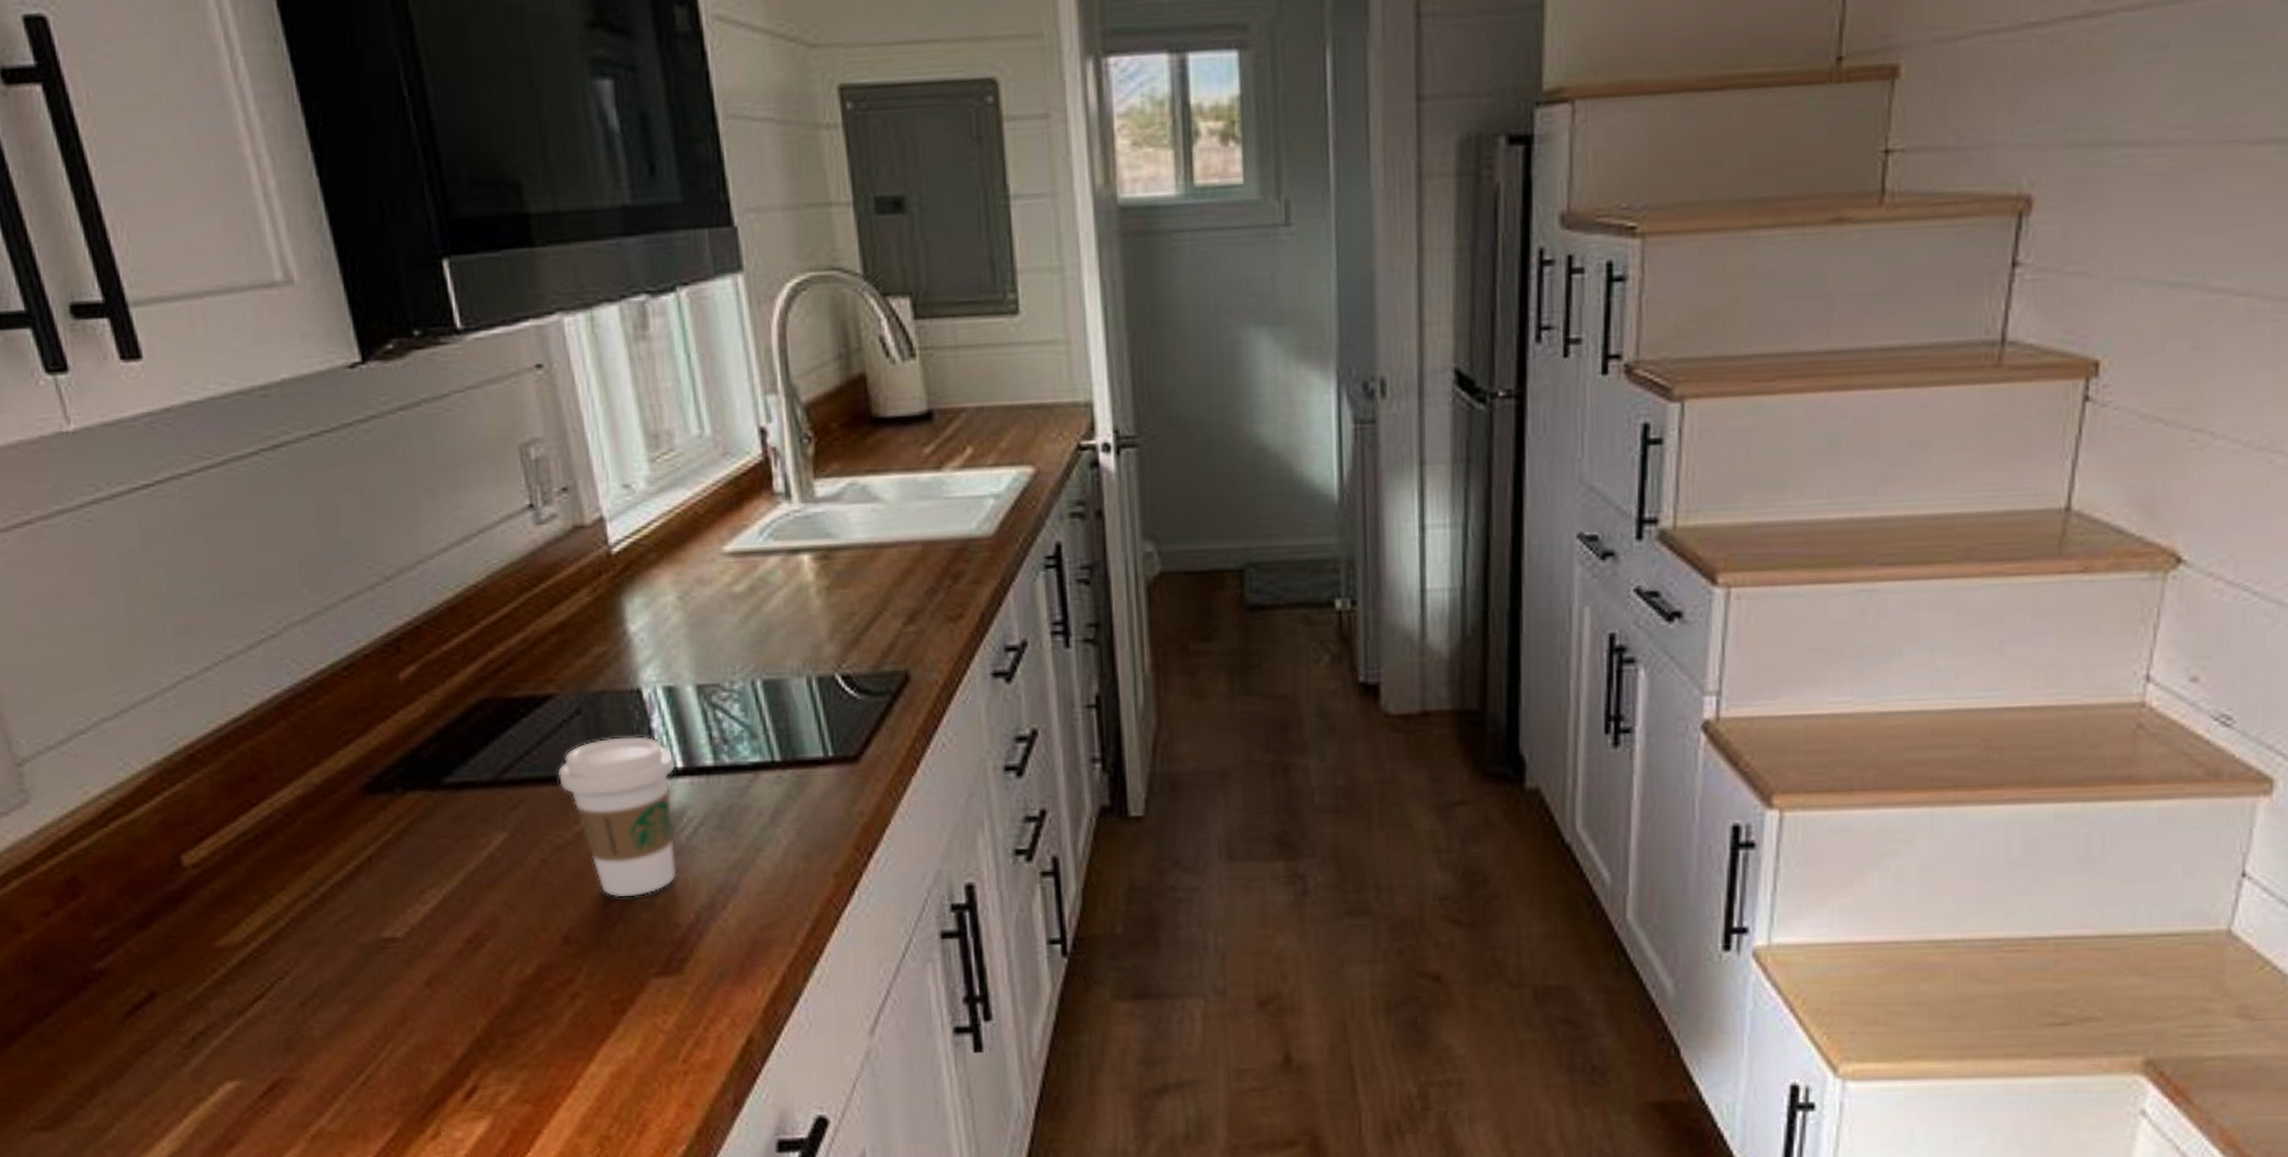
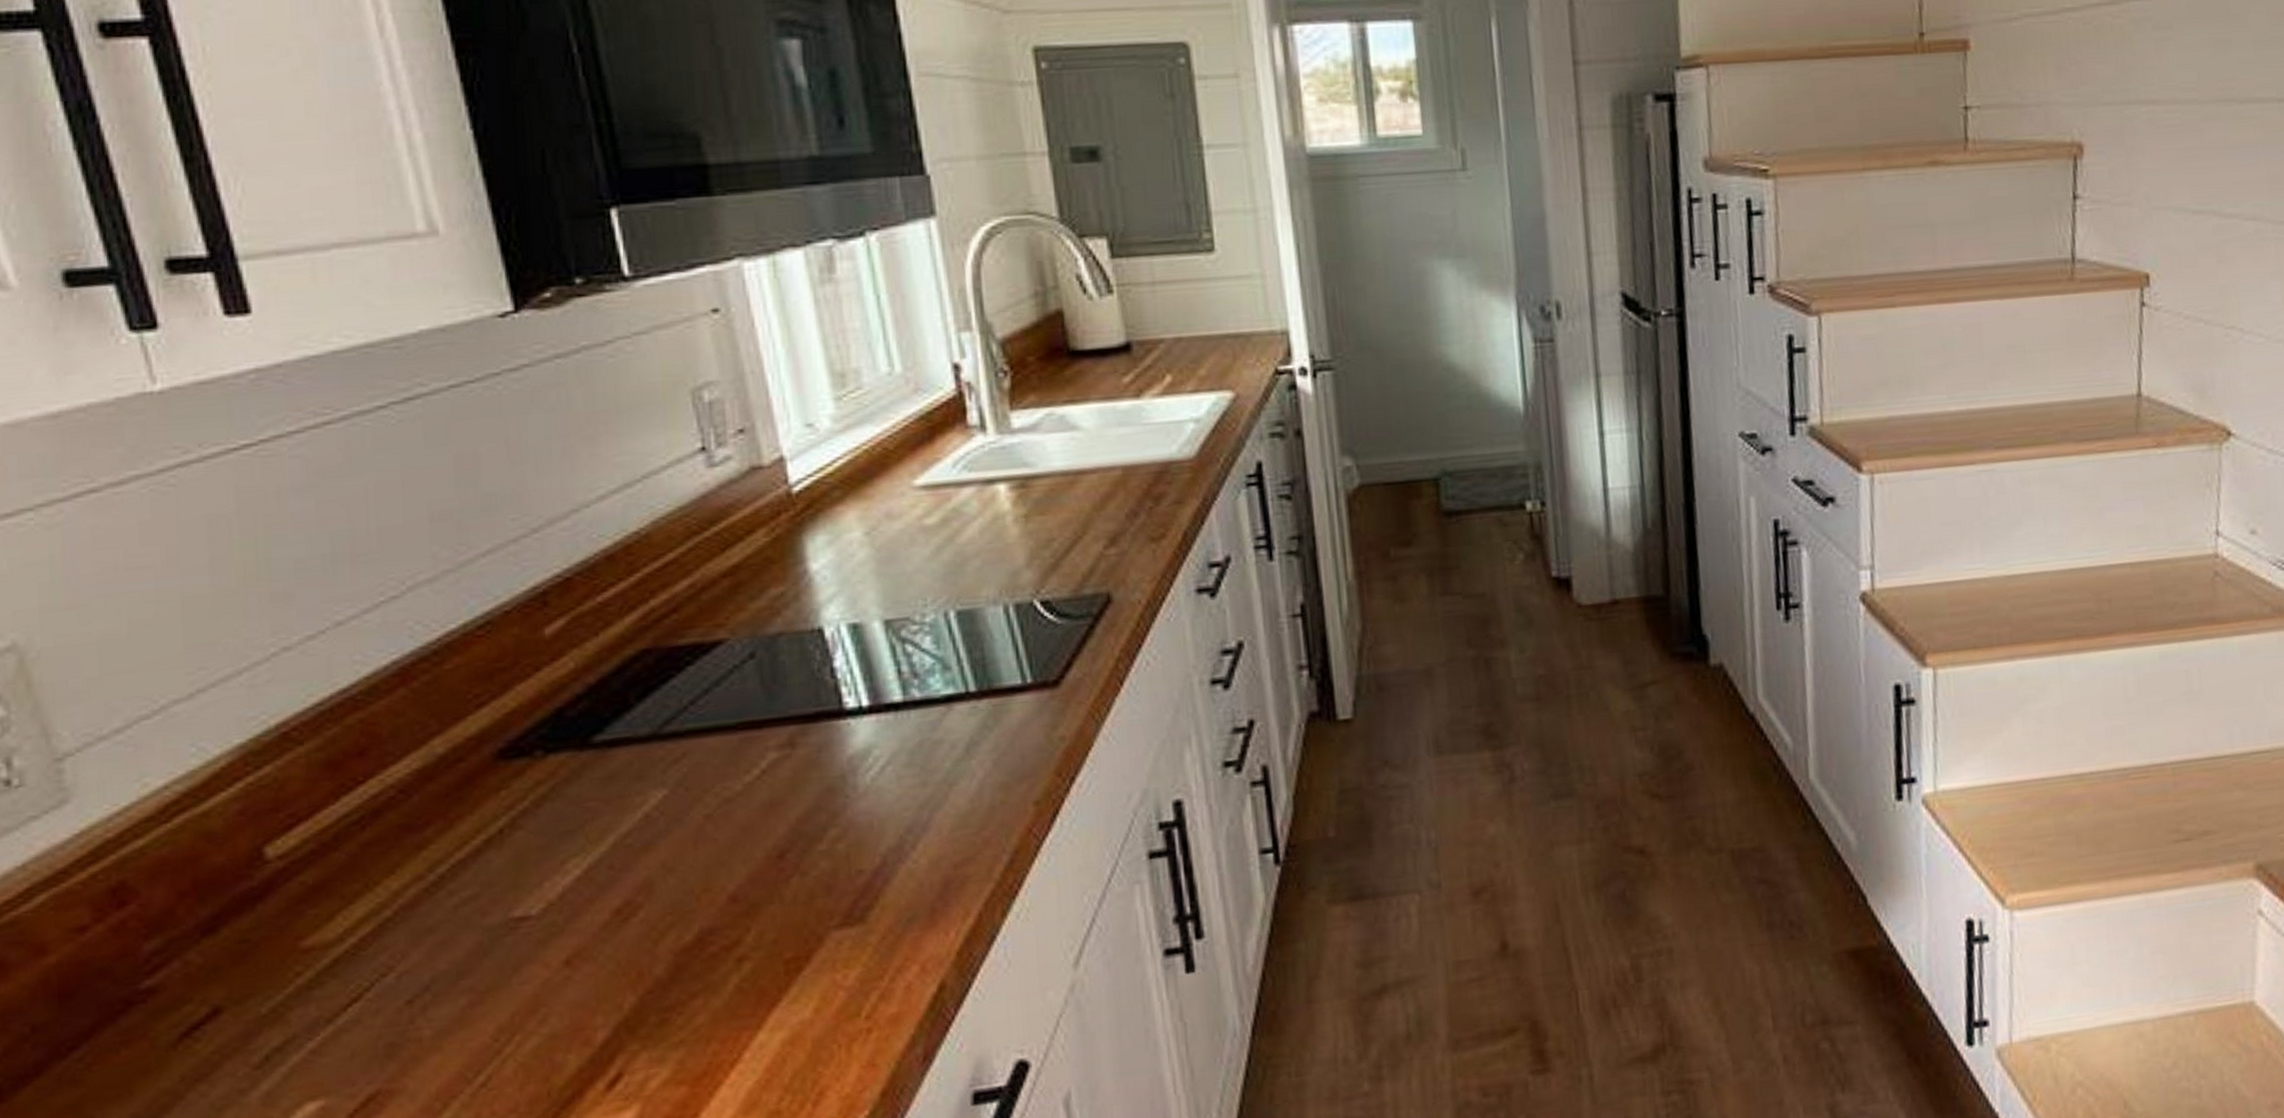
coffee cup: present [557,735,677,898] -> none [726,676,861,849]

